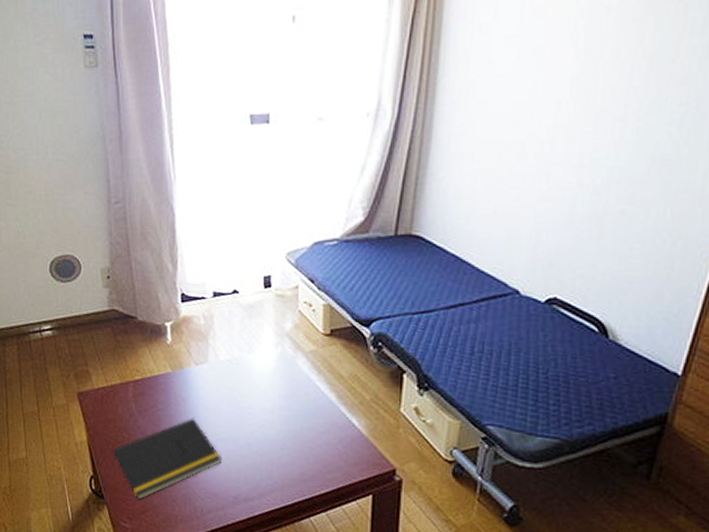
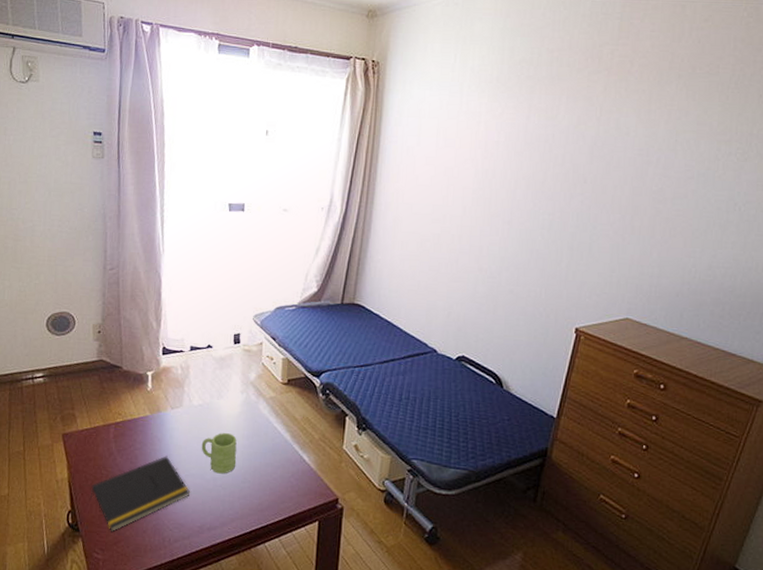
mug: none [232,392,273,439] -> present [201,433,237,474]

